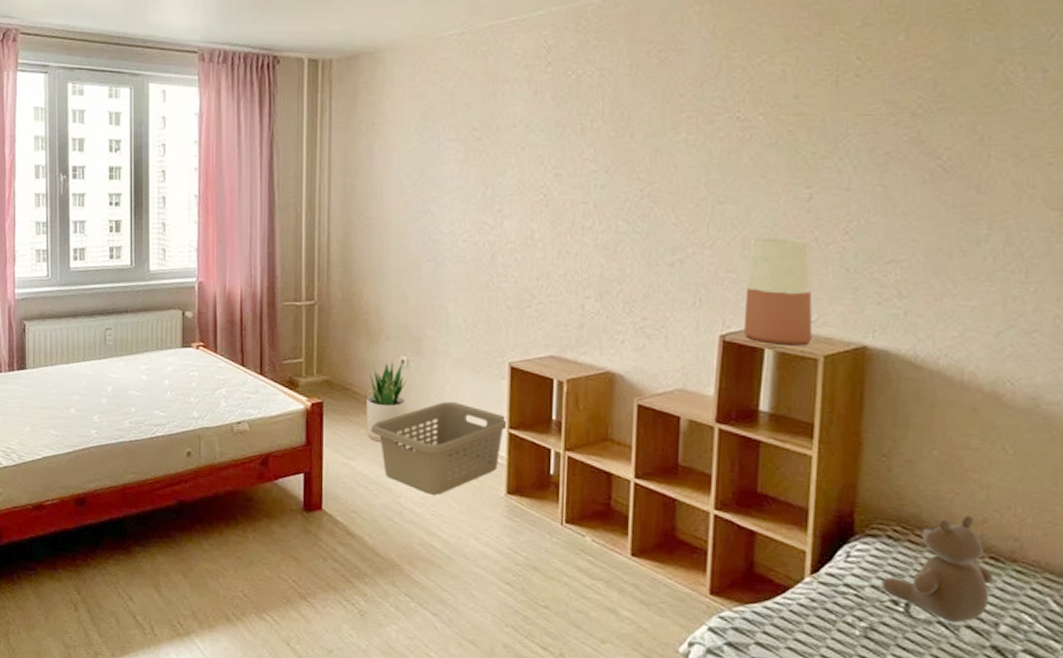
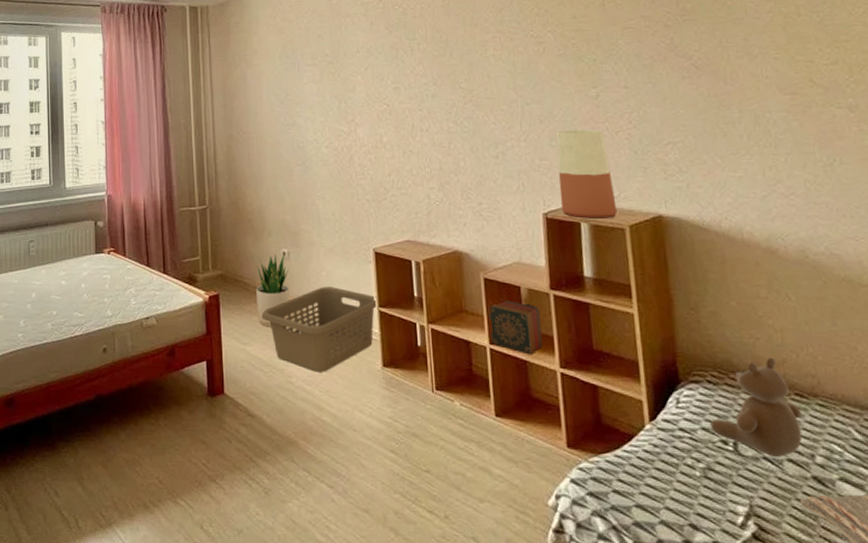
decorative box: none [636,429,700,493] -> present [488,299,543,355]

